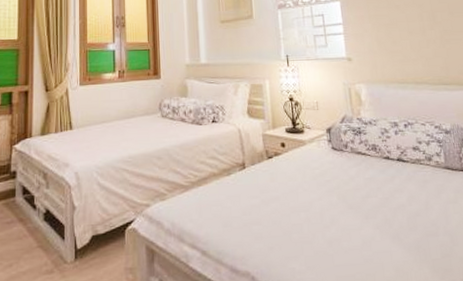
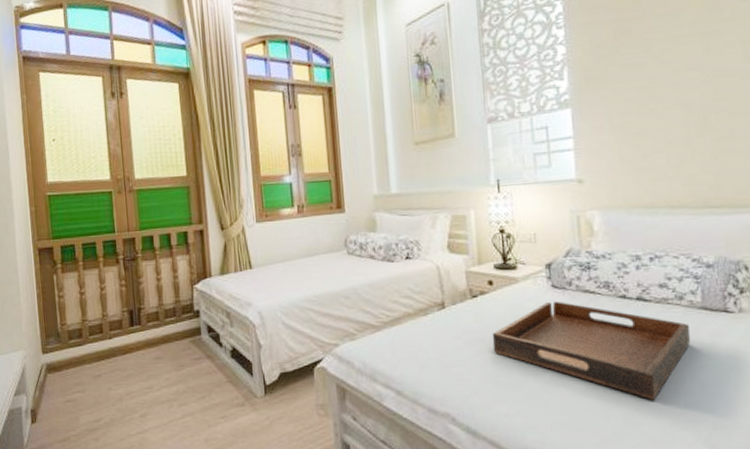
serving tray: none [285,161,440,252] -> present [492,301,691,400]

